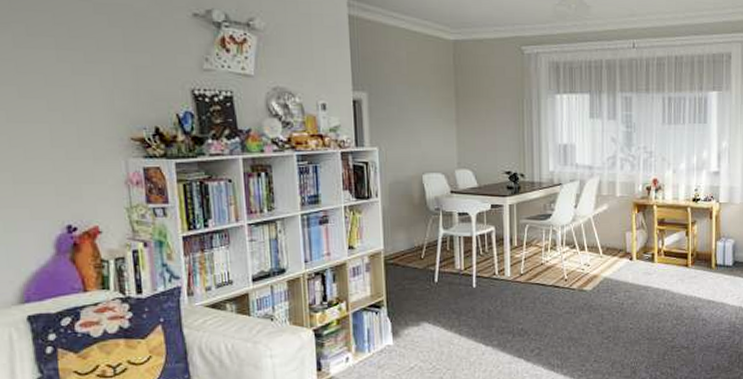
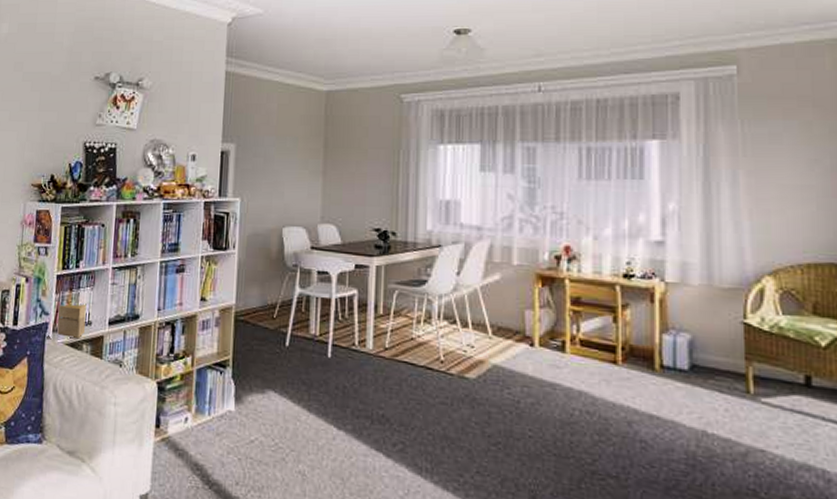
decorative box: none [190,265,226,300] -> present [57,304,86,339]

